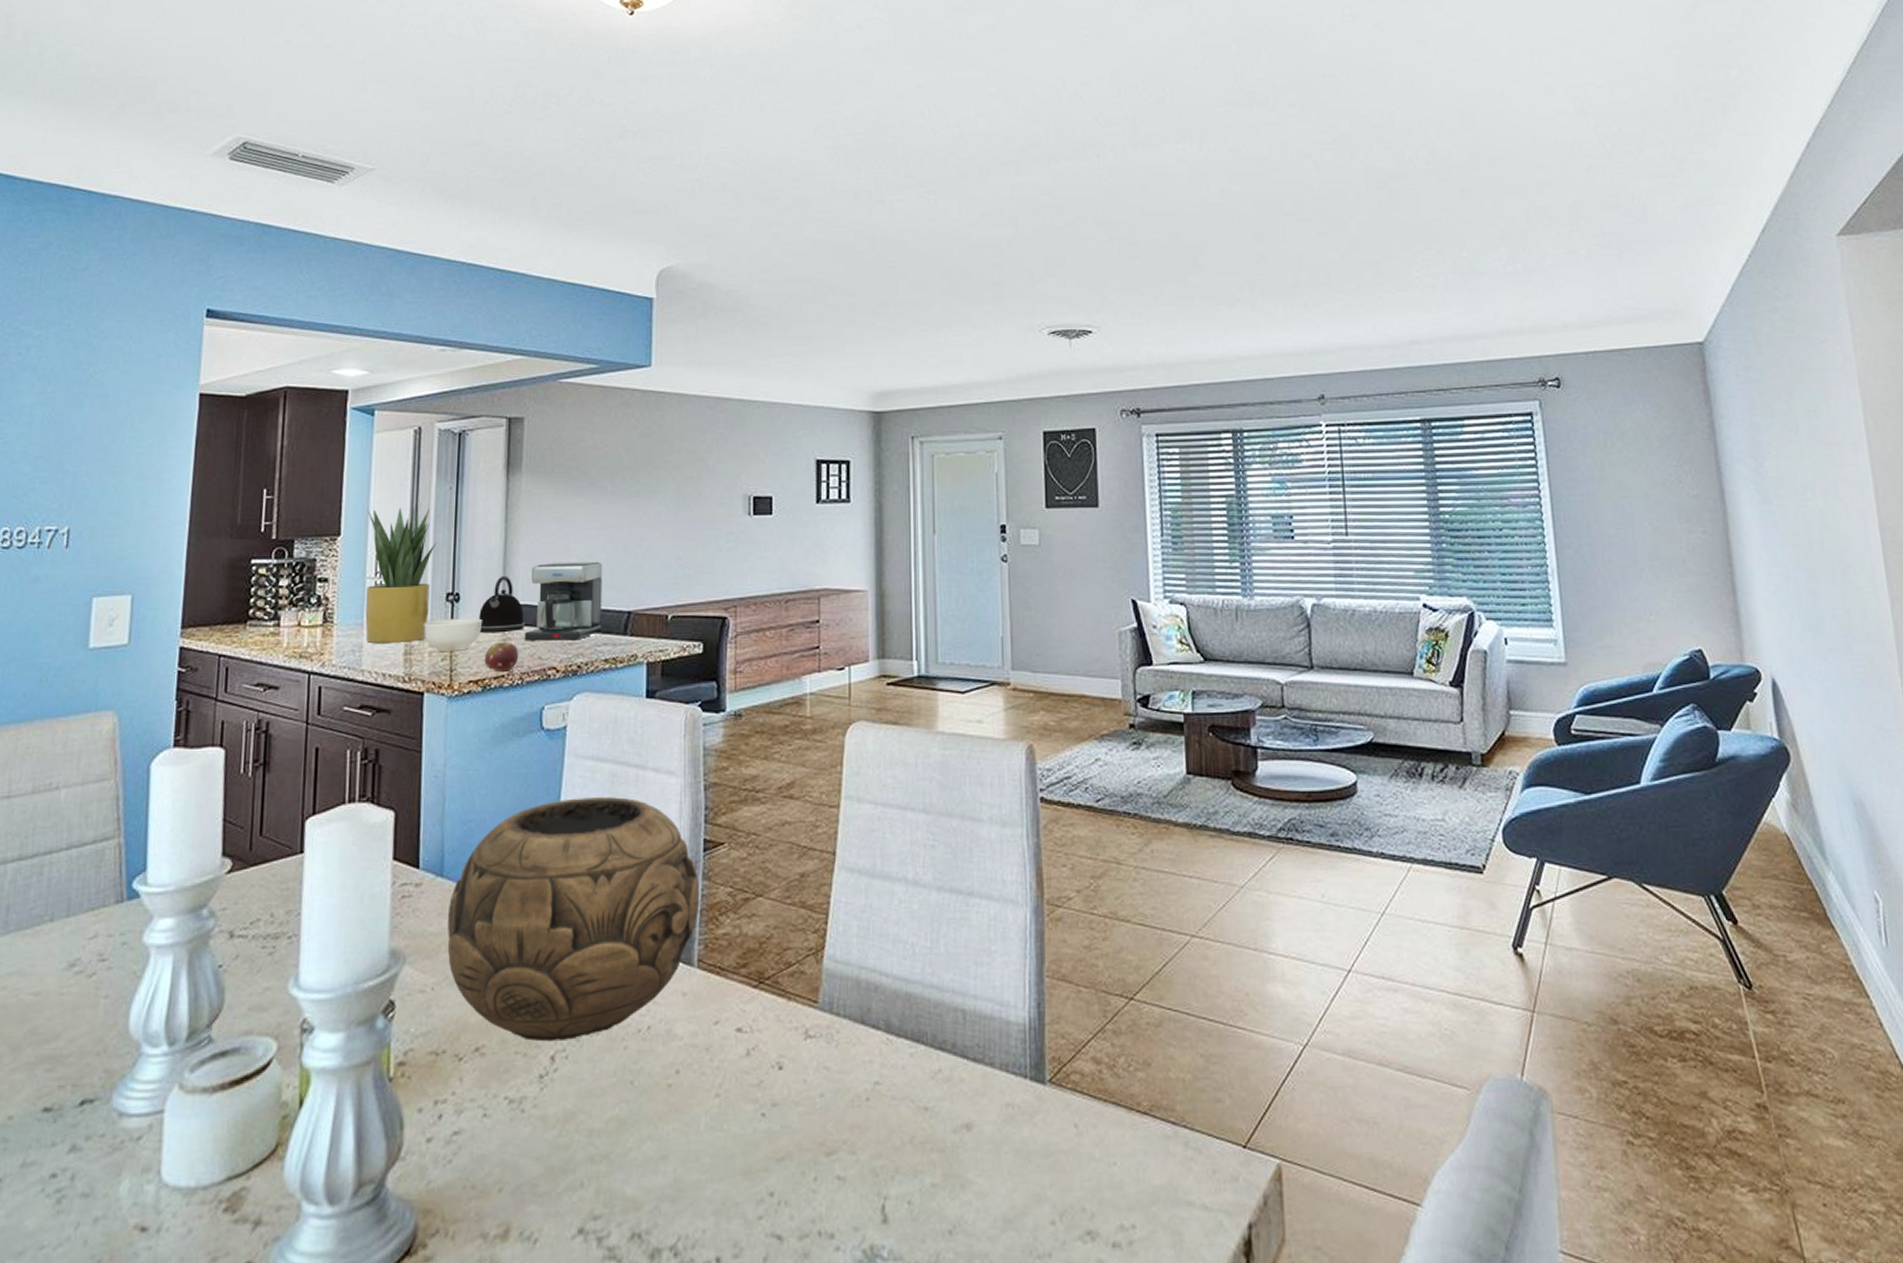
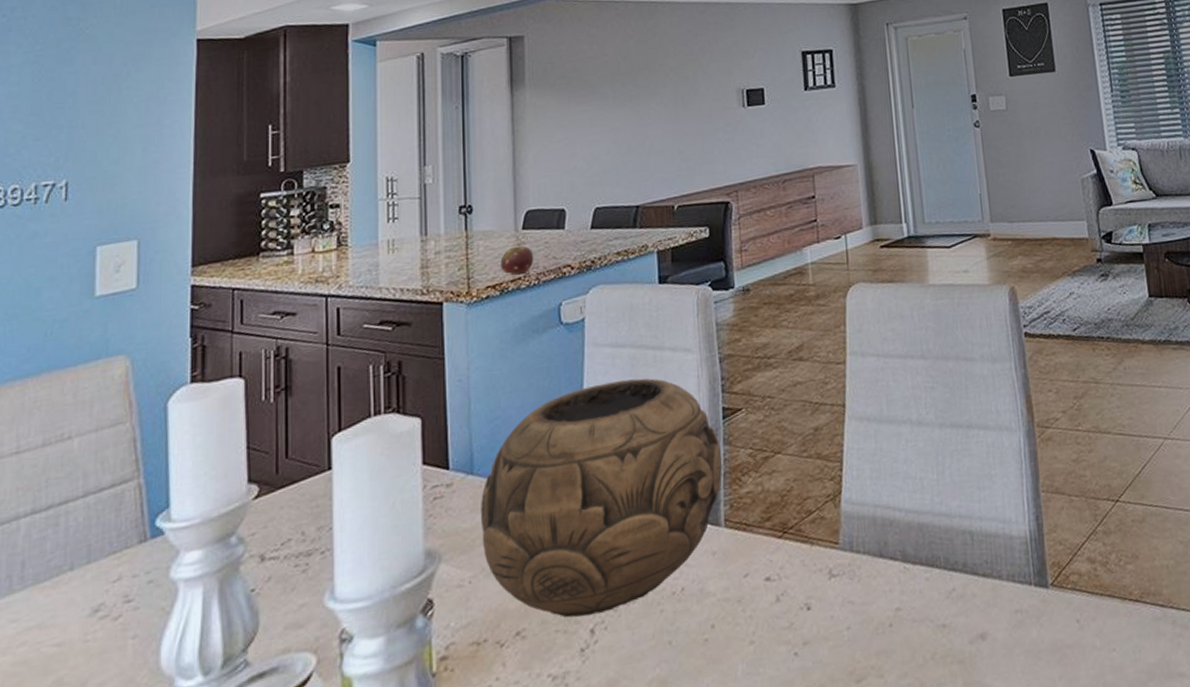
planter: present [365,504,437,644] -> none [375,125,447,261]
bowl: present [424,618,483,653] -> none [439,226,497,263]
kettle: present [479,576,526,633] -> none [493,184,539,240]
coffee maker: present [524,561,603,641] -> none [537,162,612,244]

